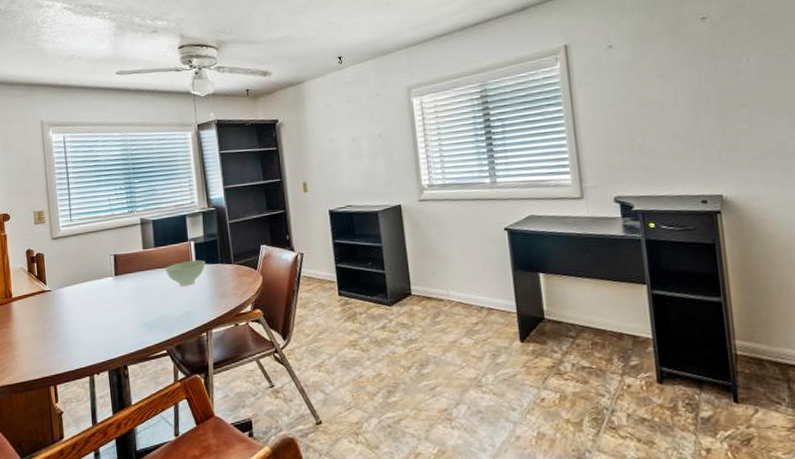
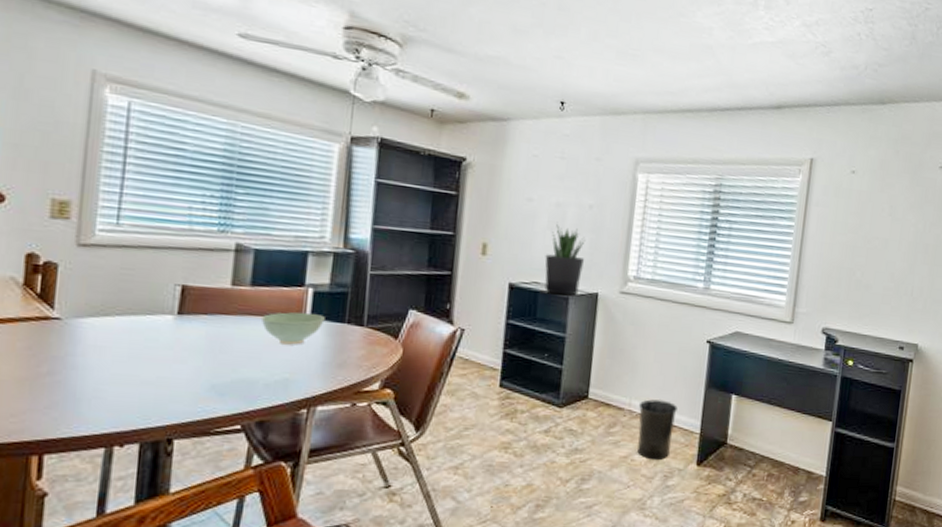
planter: none [352,155,385,213] -> present [544,224,586,296]
waste bin: none [455,287,493,341] -> present [636,399,678,460]

